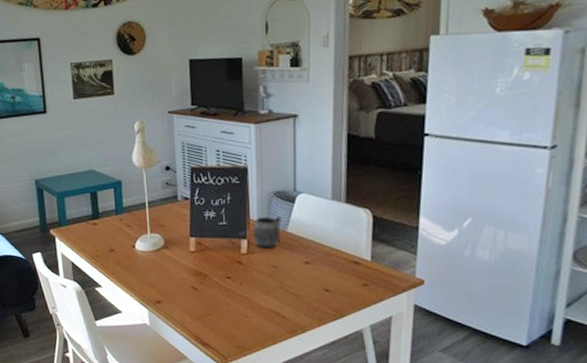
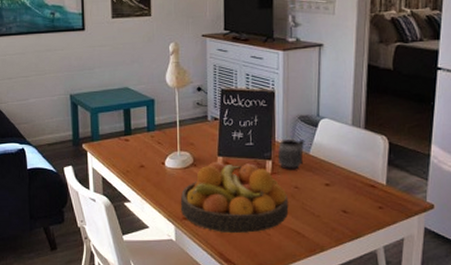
fruit bowl: none [152,242,267,317] -> present [180,161,289,234]

